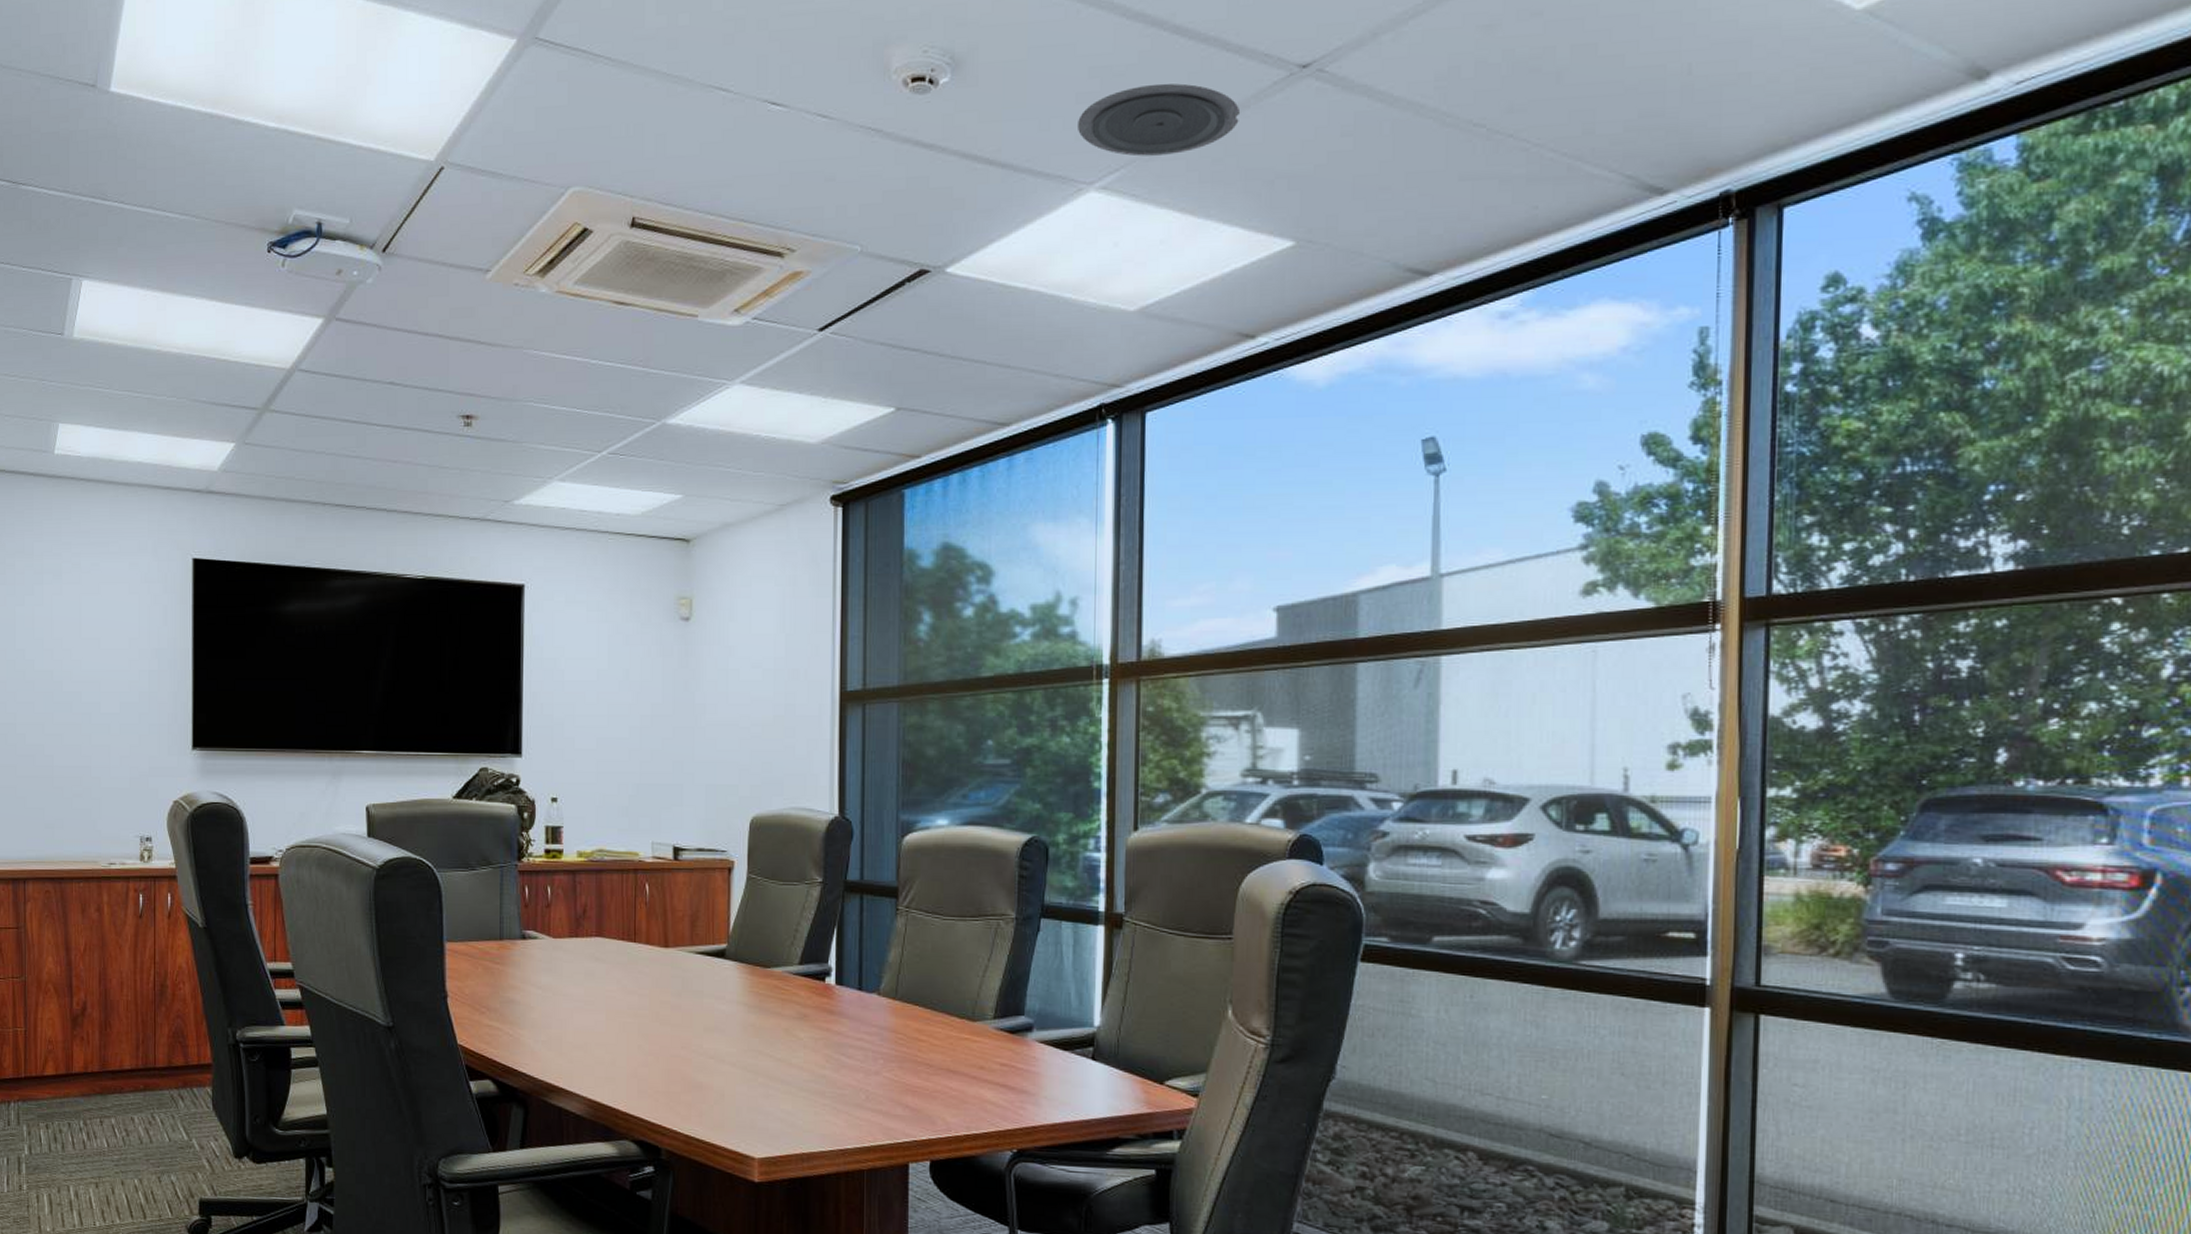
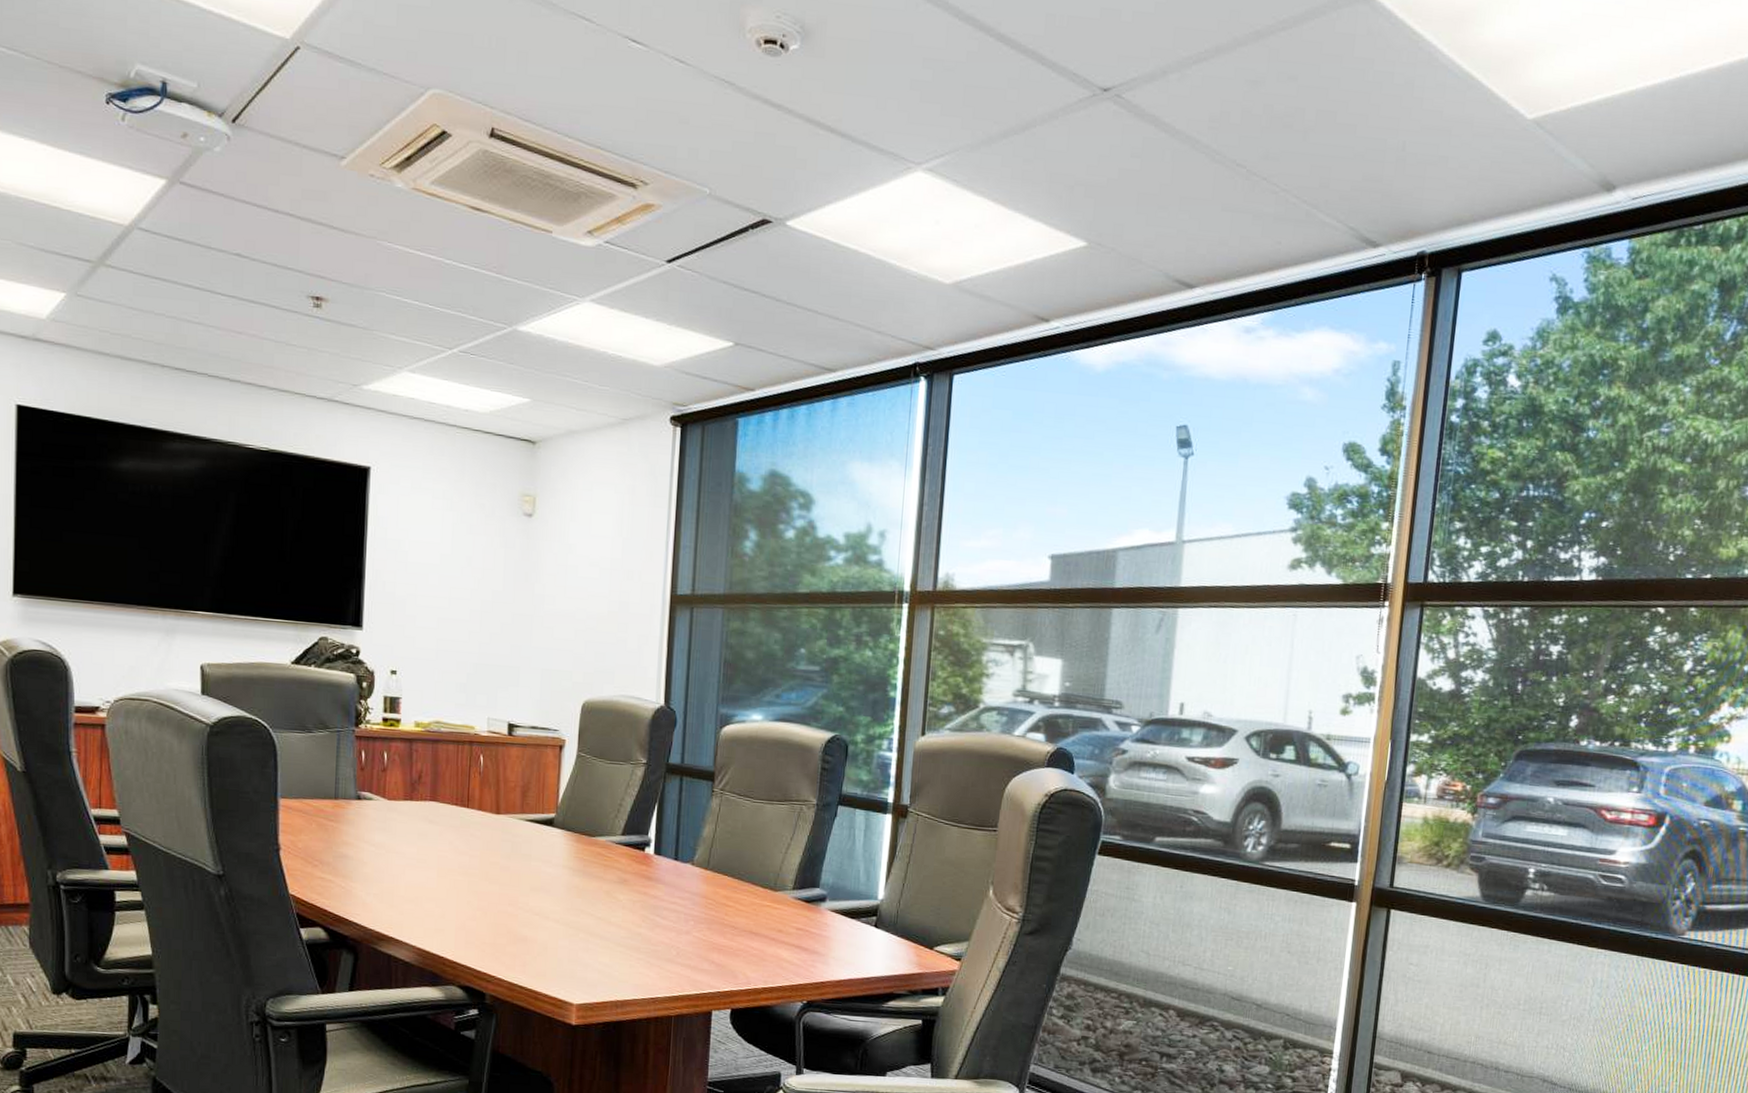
recessed light: present [1078,83,1241,157] -> none [910,83,1050,150]

